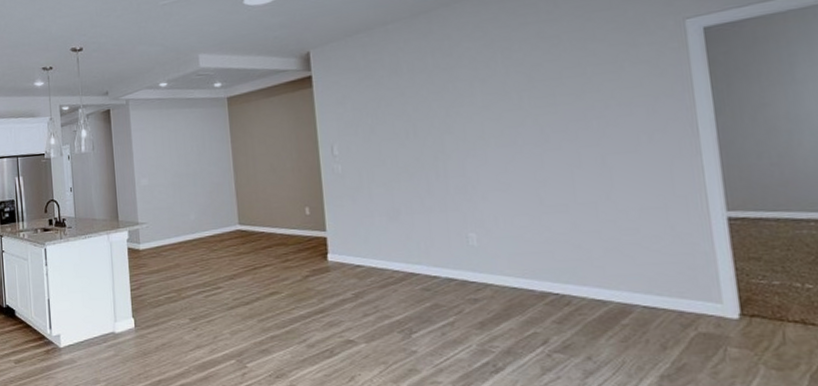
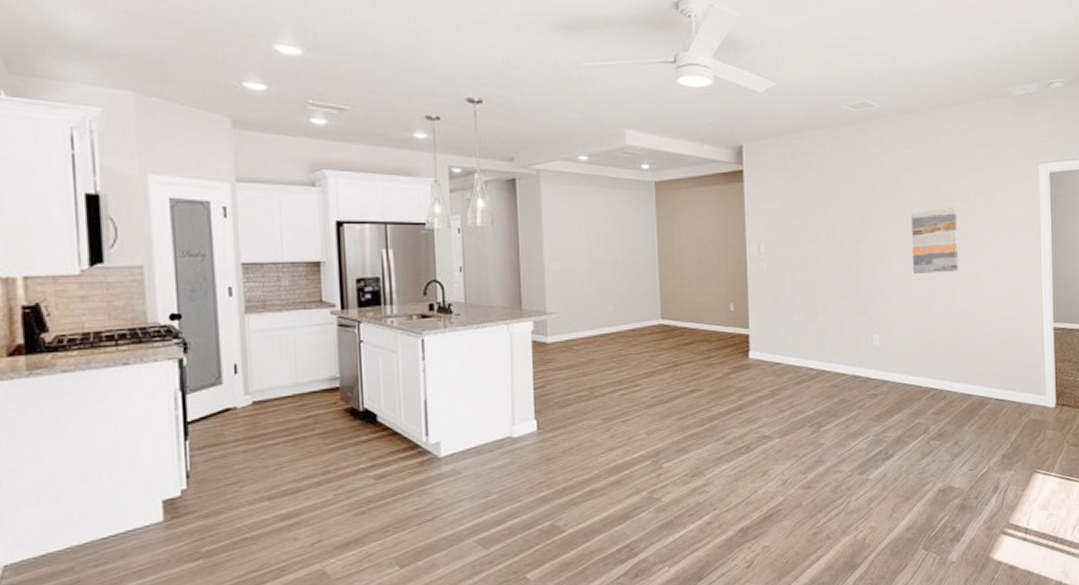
wall art: none [507,84,577,164] -> present [910,206,959,273]

